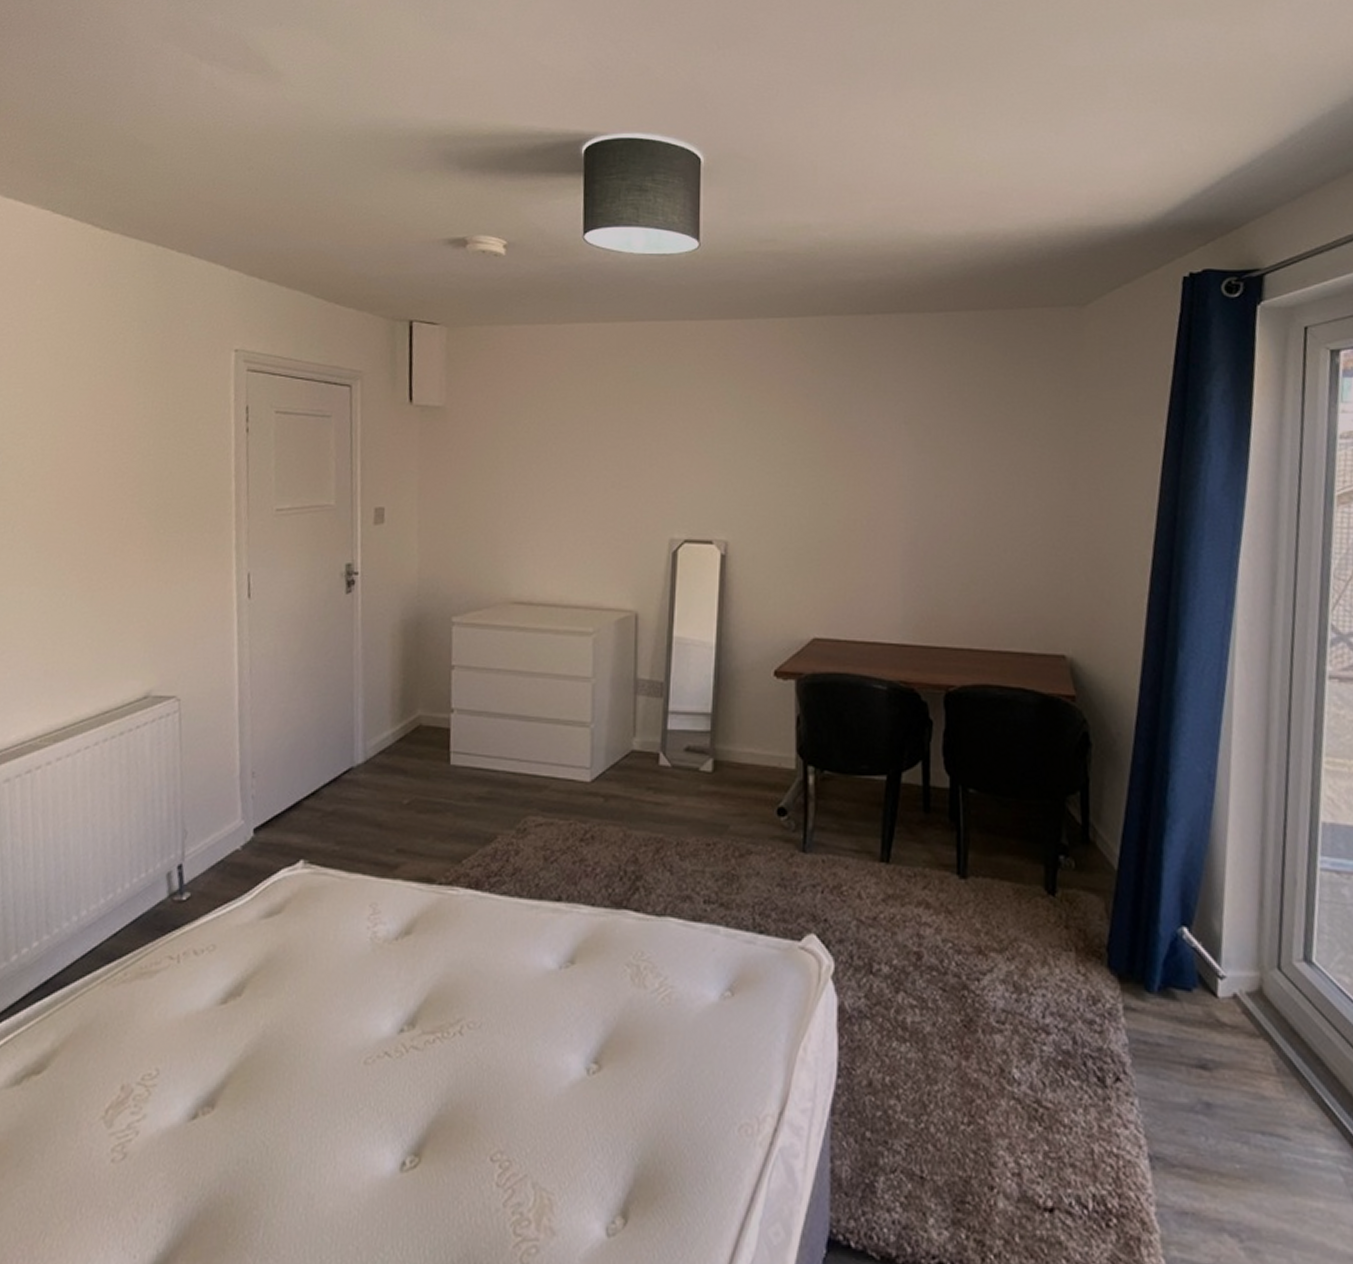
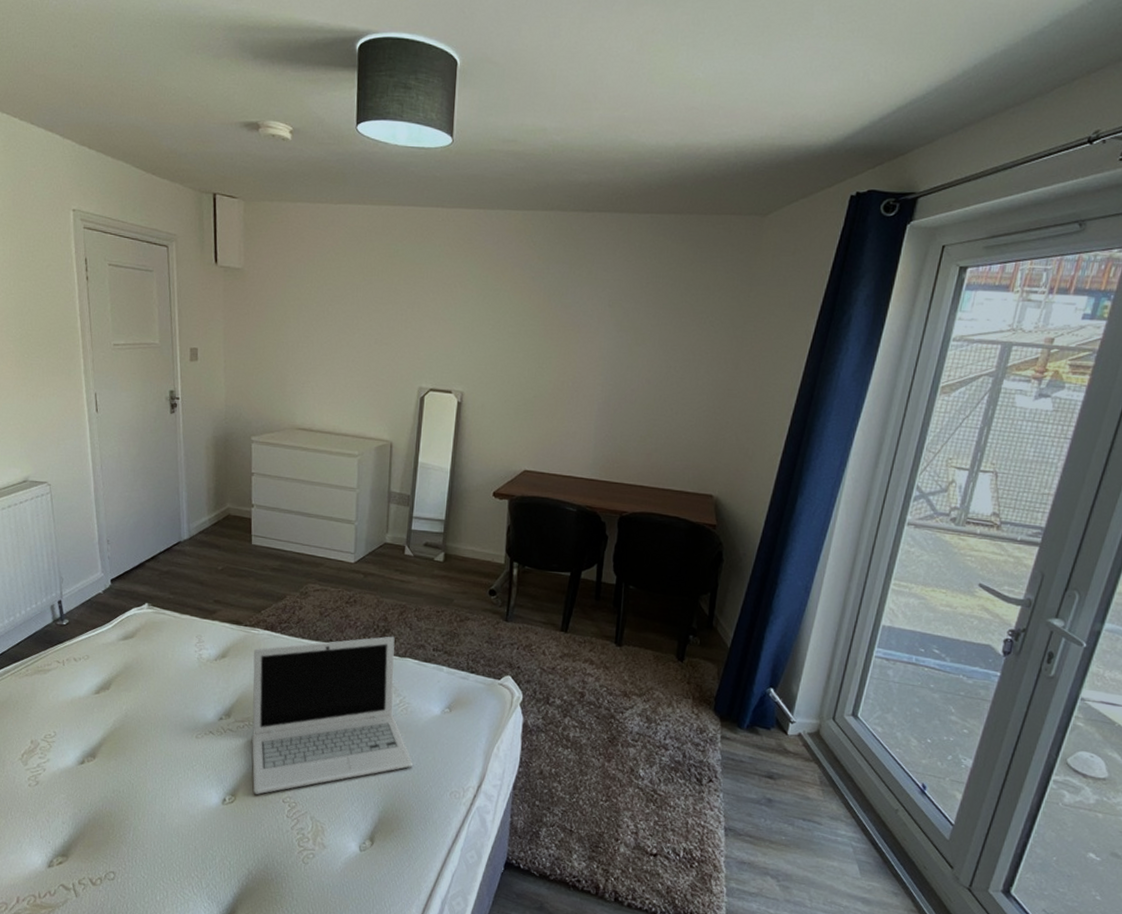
laptop: none [446,885,681,1151] -> present [252,636,413,795]

